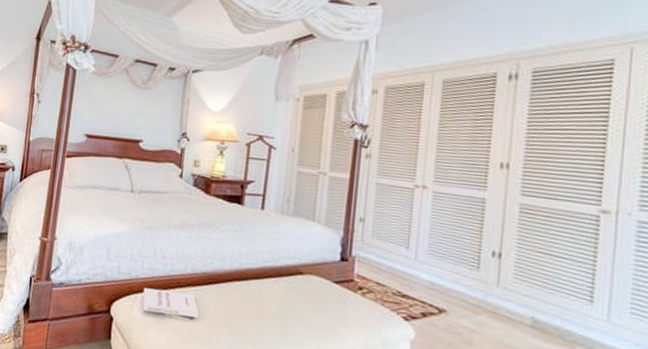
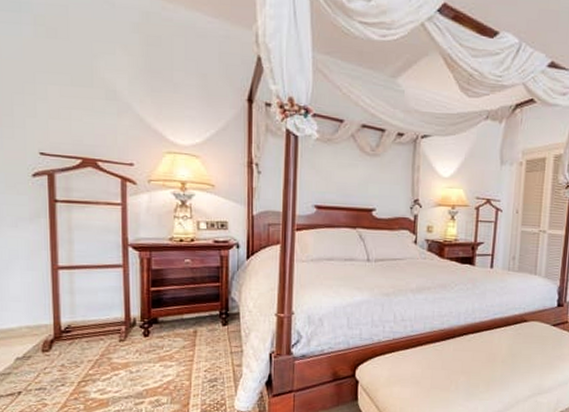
books: present [142,287,200,323] -> none [385,349,439,376]

